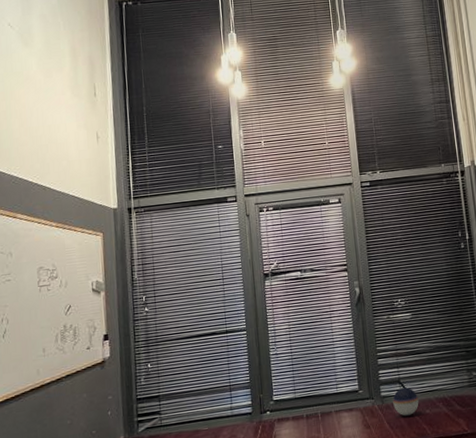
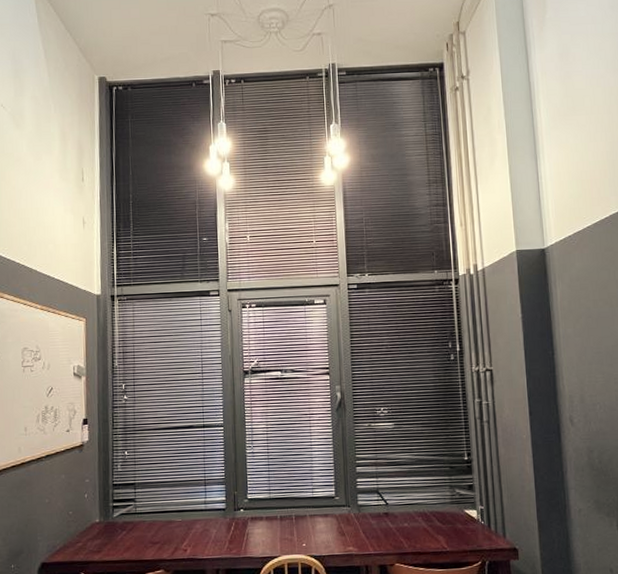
speaker: present [392,387,419,416] -> none [370,498,397,527]

